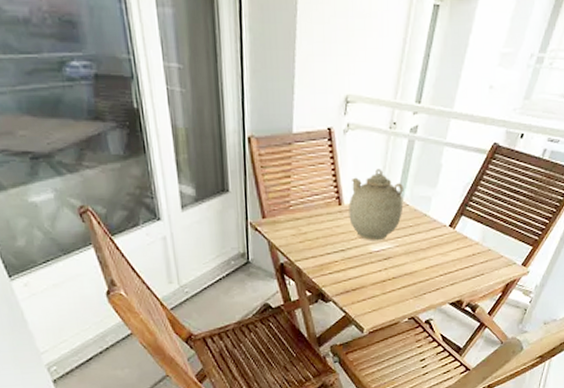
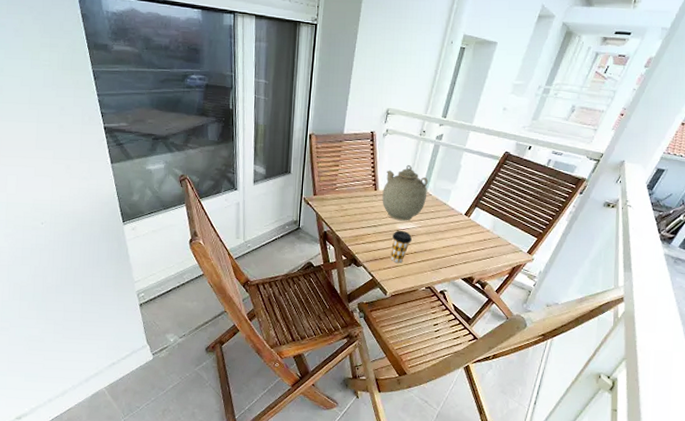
coffee cup: none [364,253,388,292] -> present [390,231,412,263]

